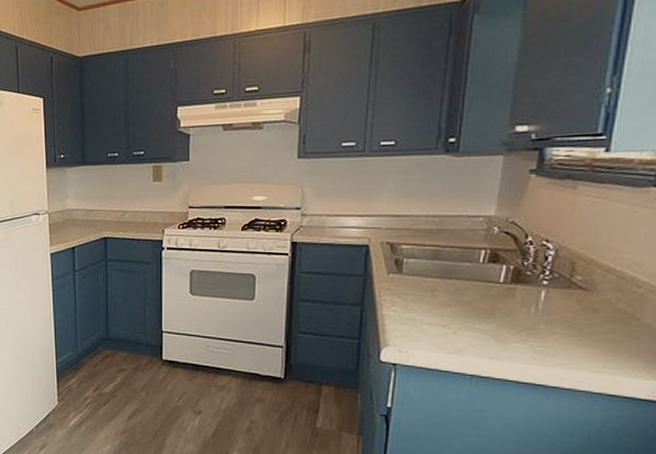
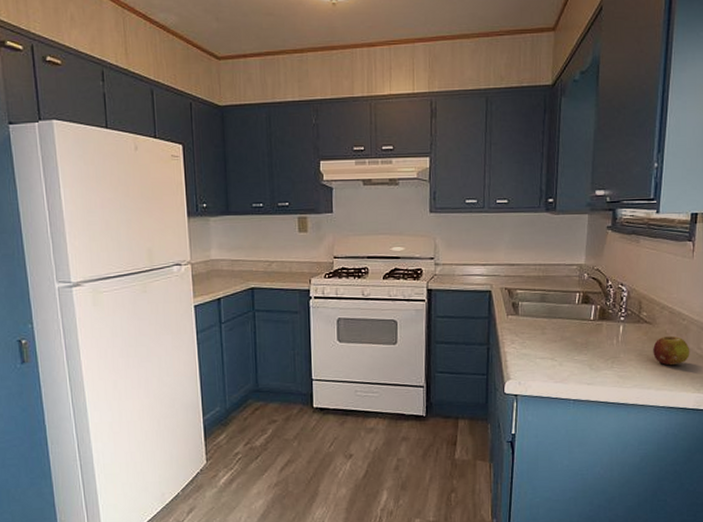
fruit: none [588,306,647,344] -> present [653,336,690,366]

